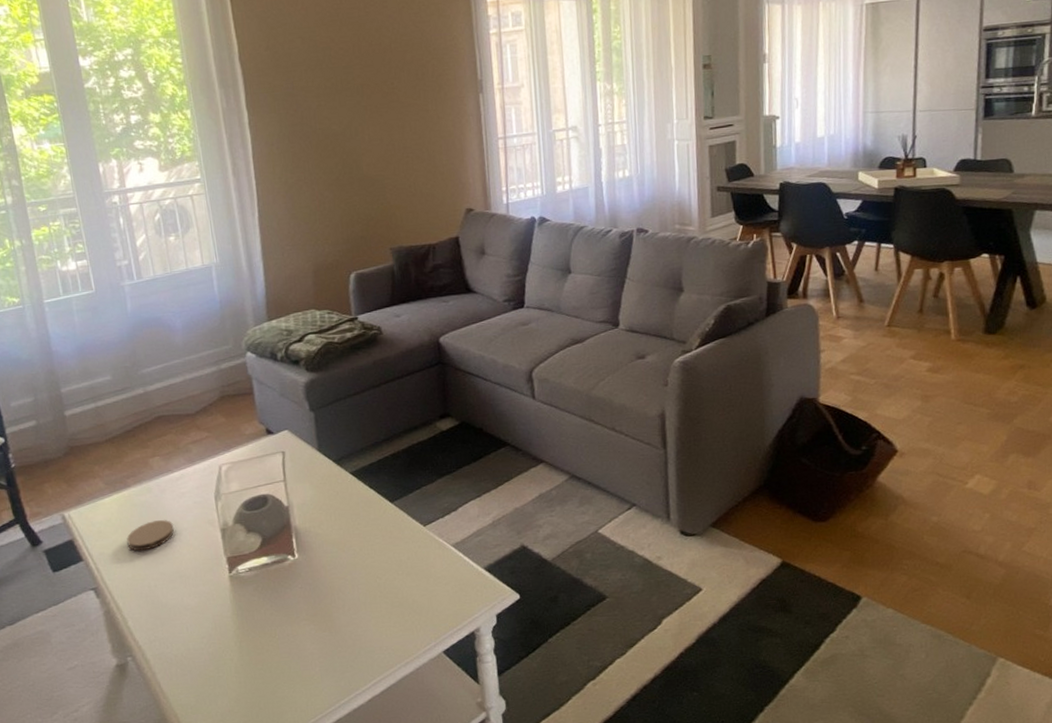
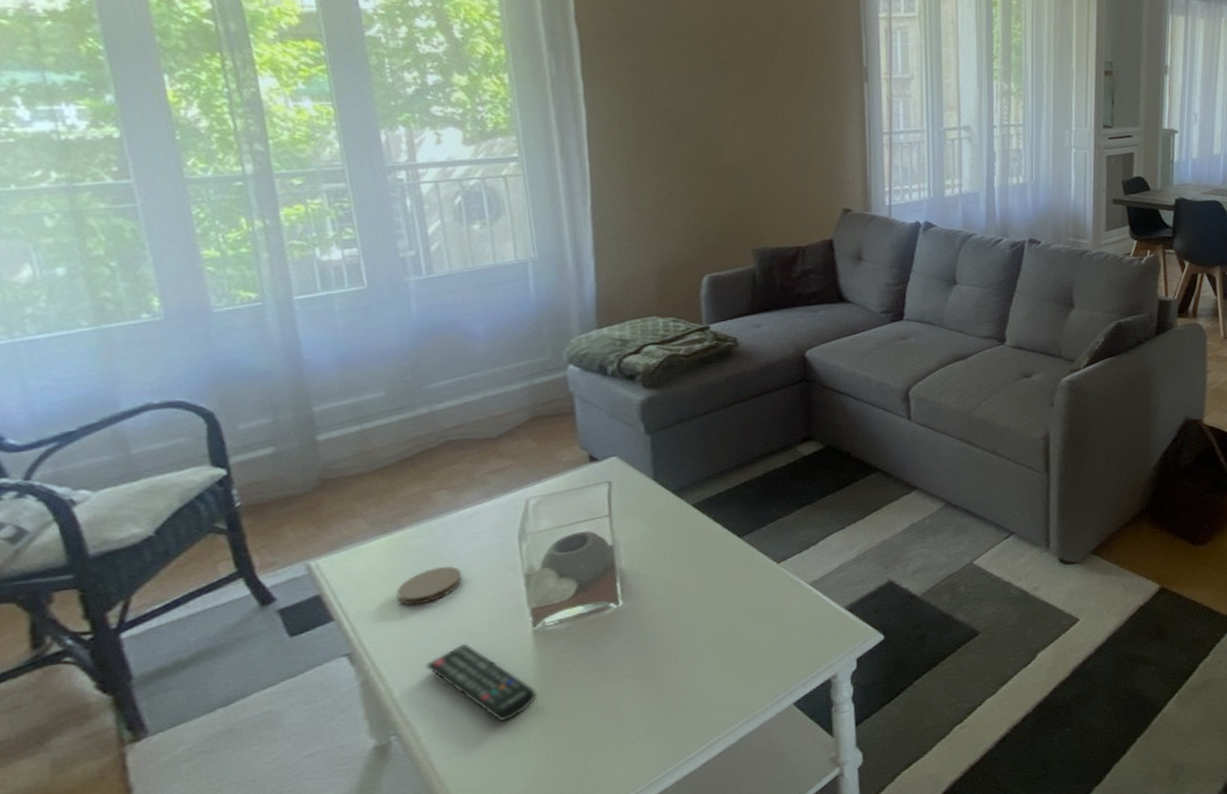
remote control: none [151,584,235,651] -> present [426,643,538,721]

